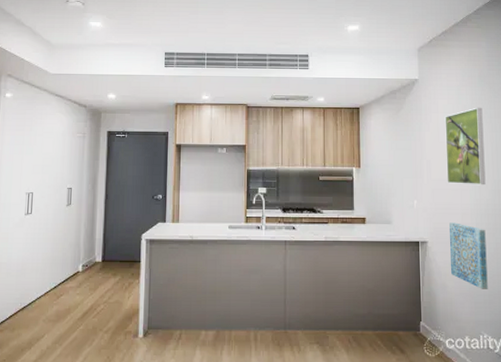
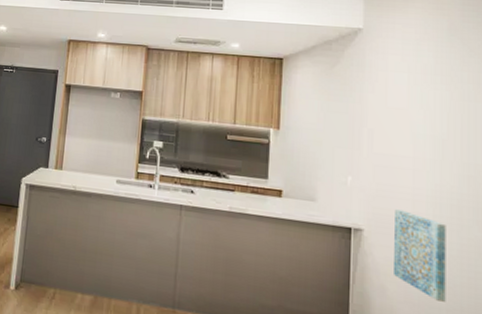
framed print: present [445,107,486,186] -> none [394,68,451,168]

